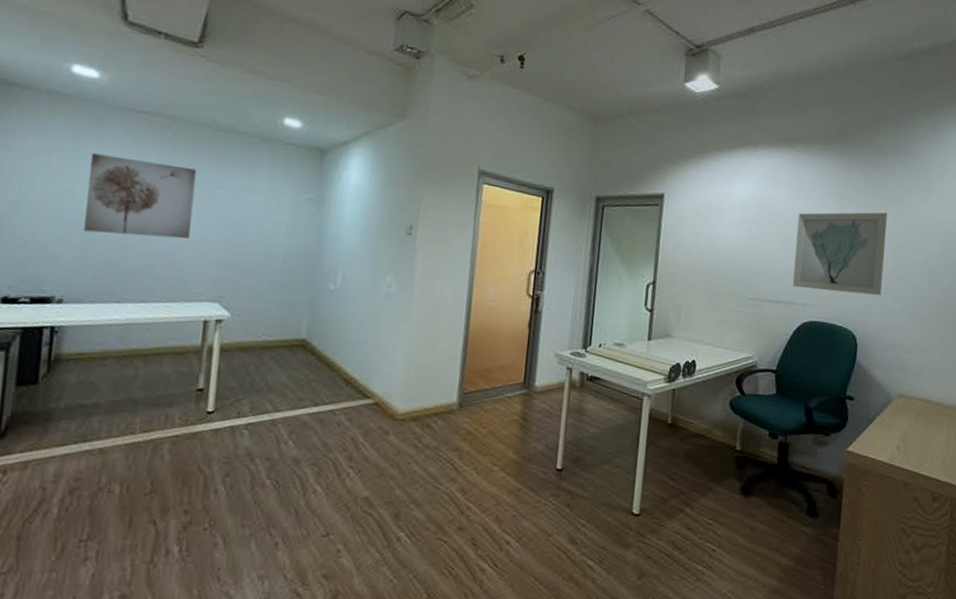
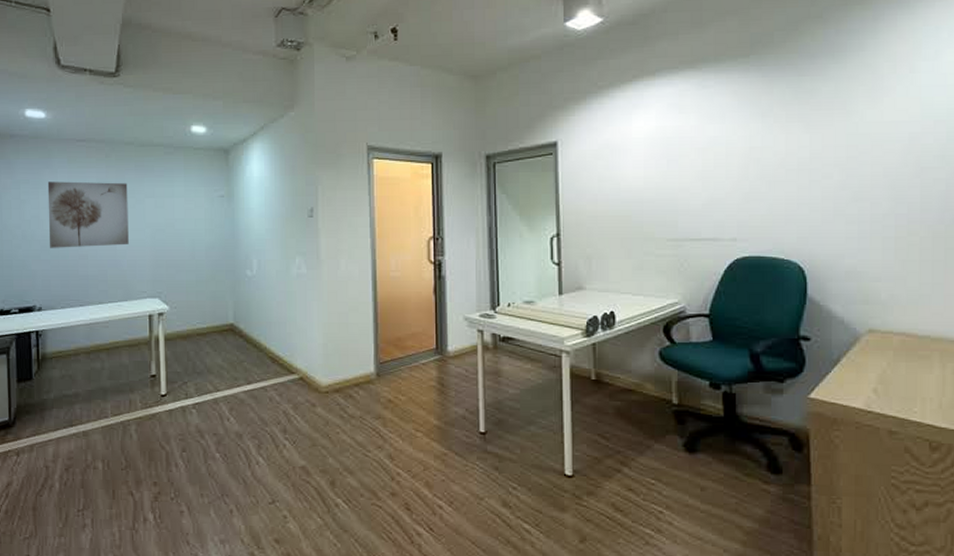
wall art: present [792,212,888,296] -> none [714,124,830,222]

